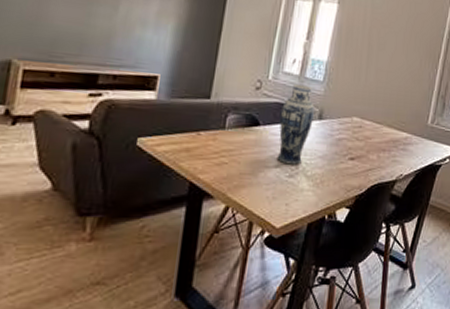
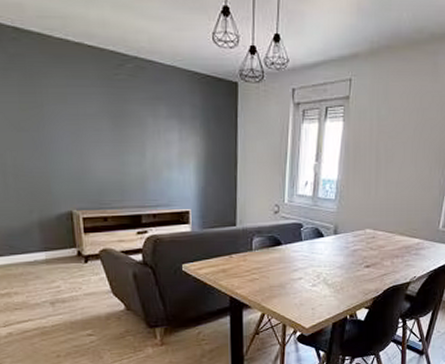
vase: present [277,85,315,165] -> none [300,205,330,276]

